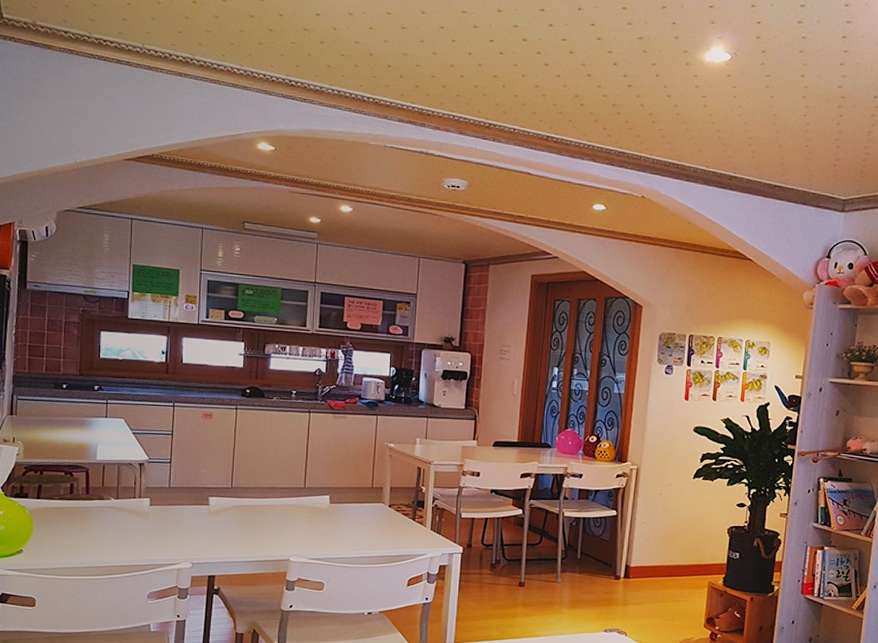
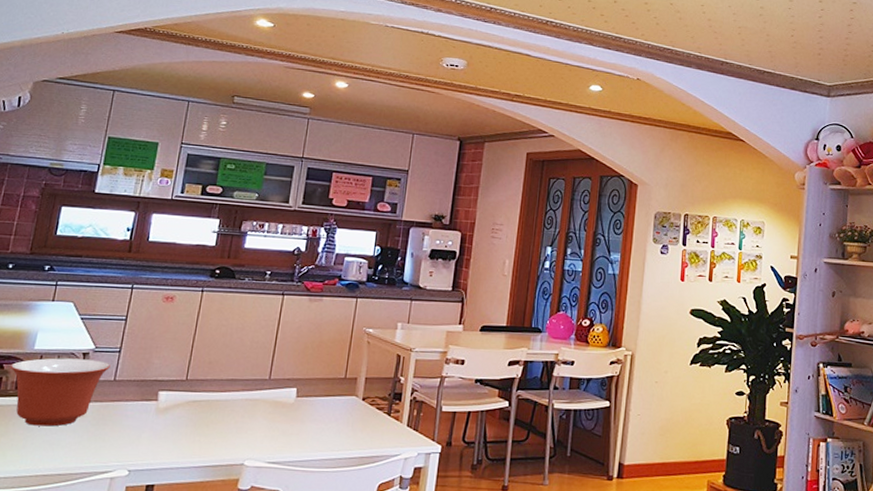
mixing bowl: none [78,467,164,526] -> present [10,358,110,427]

